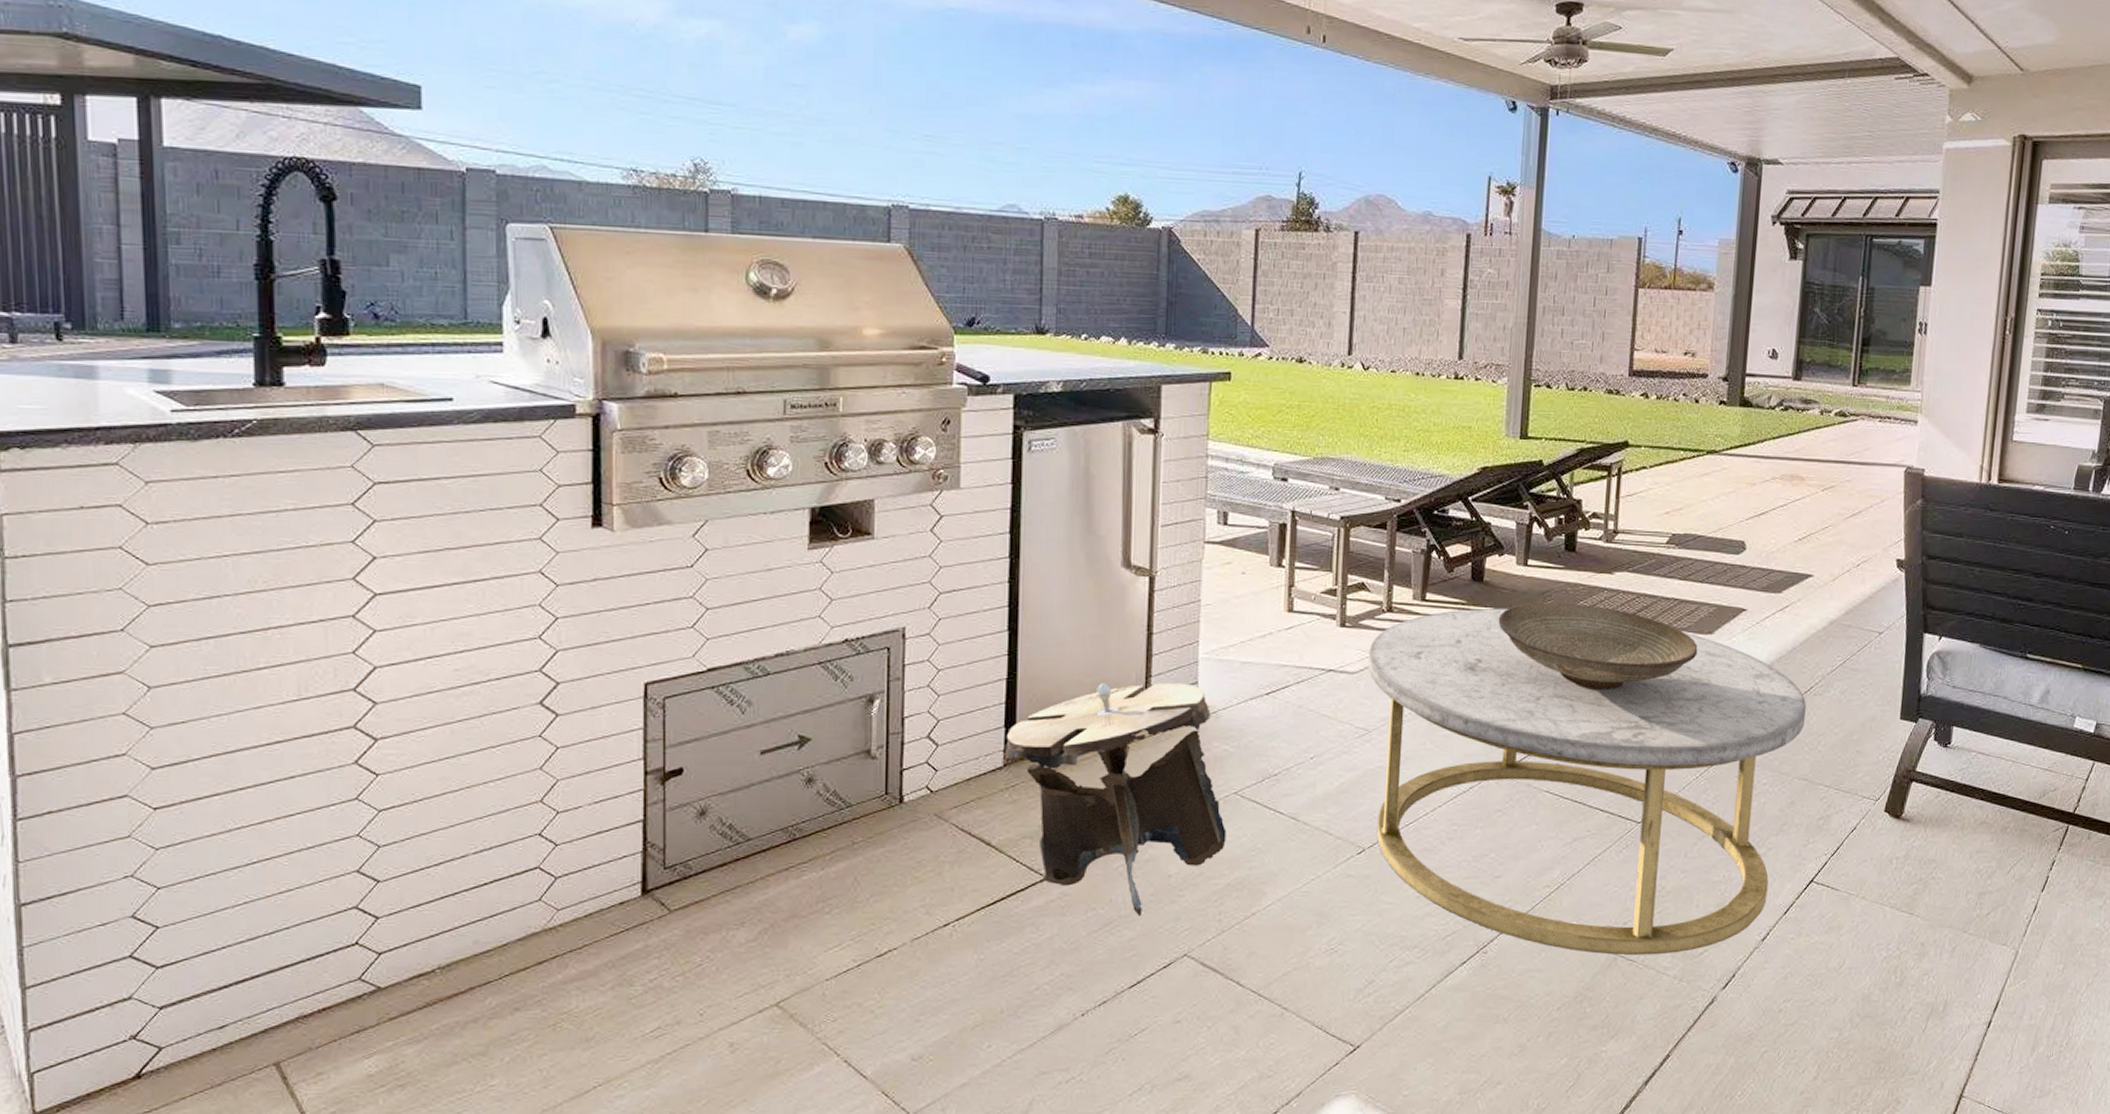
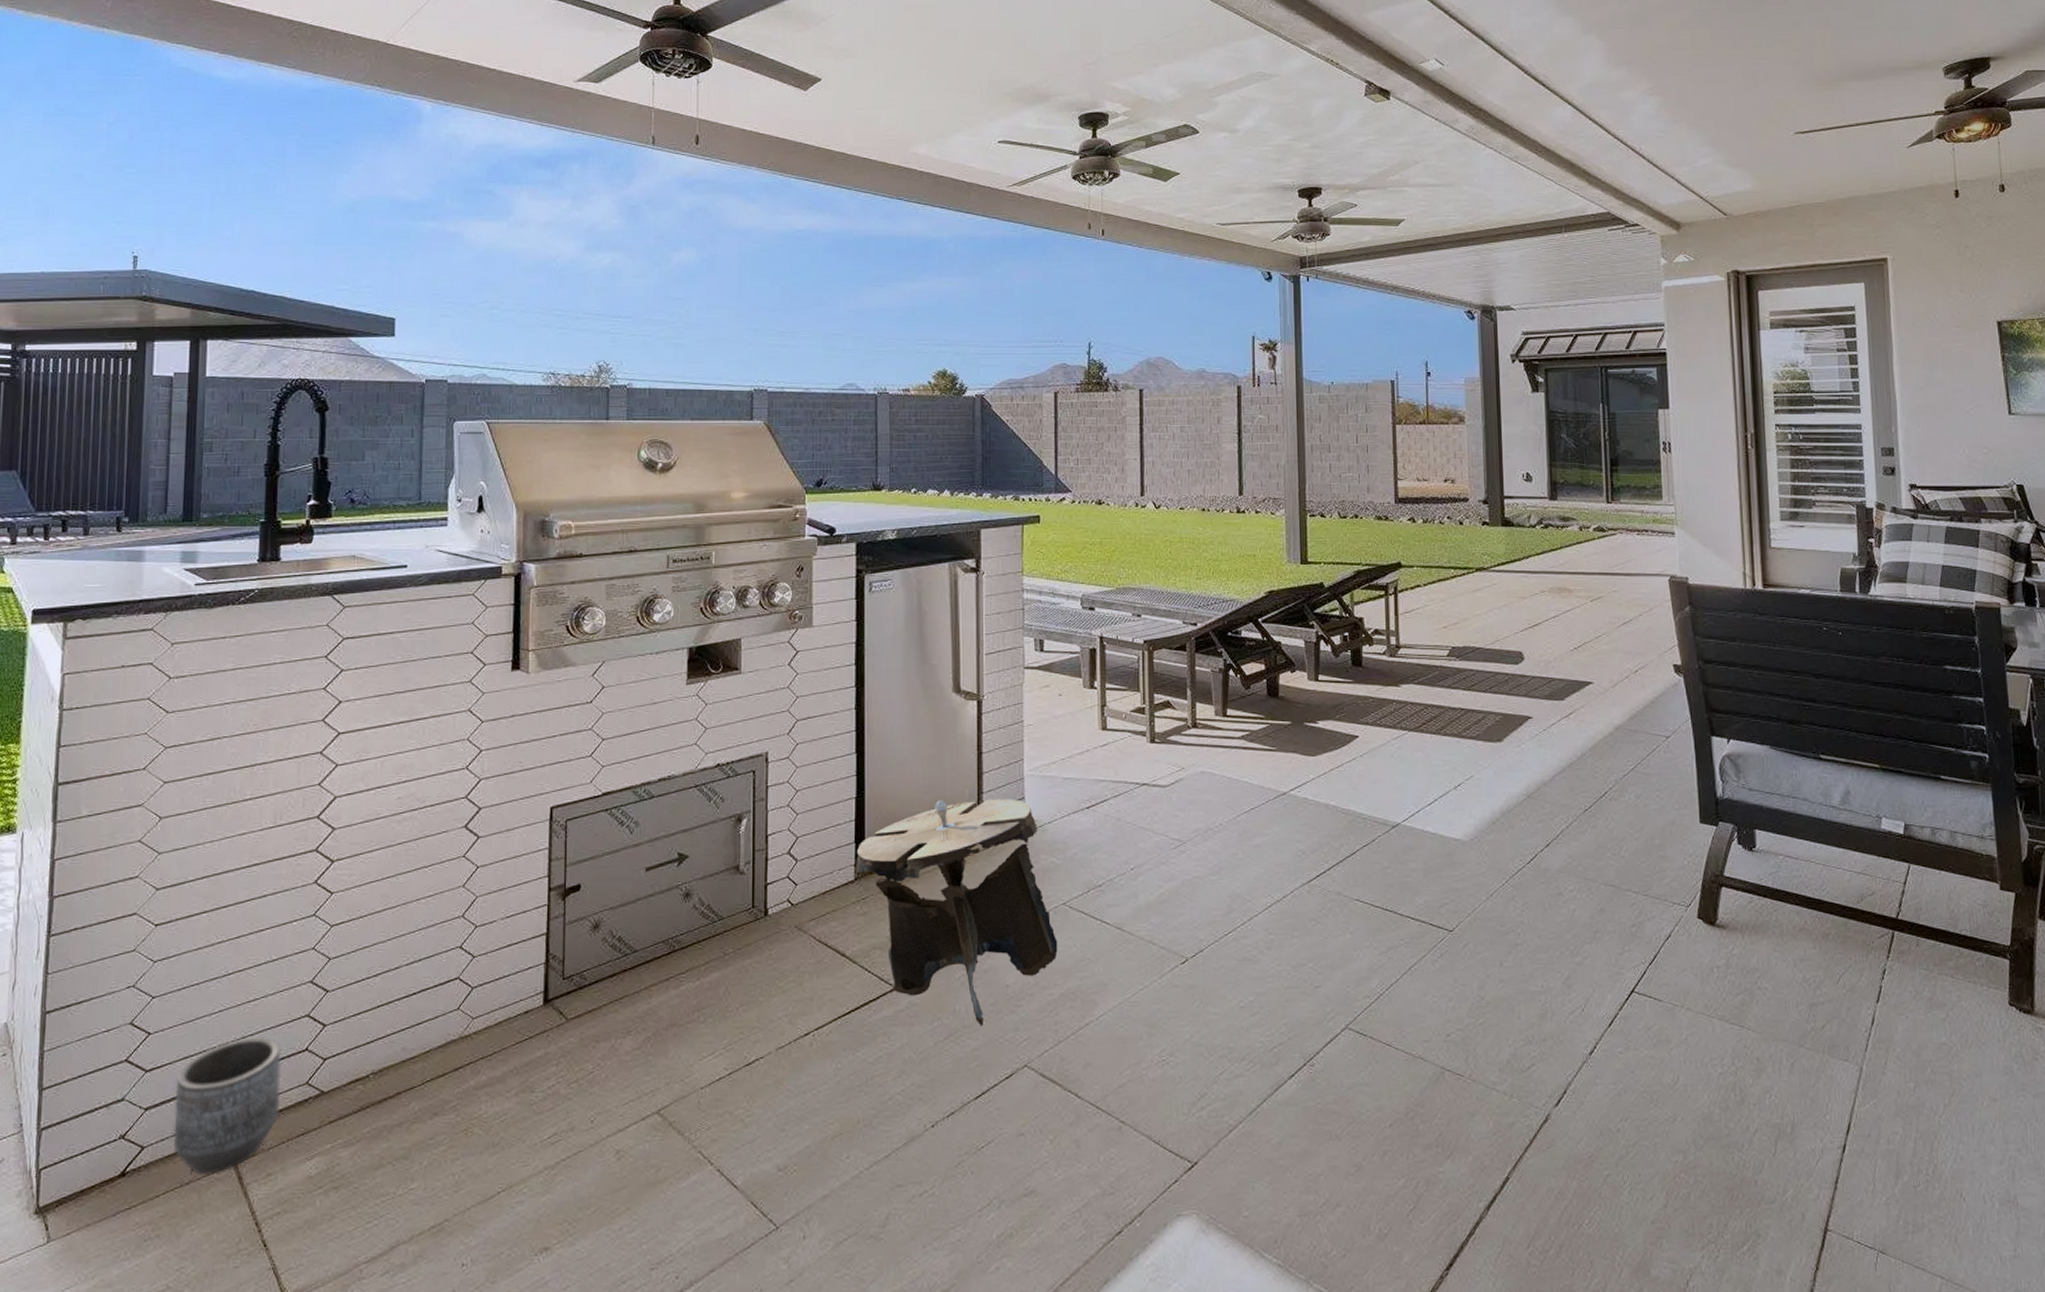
planter: none [196,929,328,1075] -> present [173,1035,281,1174]
coffee table: present [1368,608,1806,956] -> none [1178,721,1604,1070]
decorative bowl: present [1498,602,1698,689] -> none [1296,715,1489,798]

